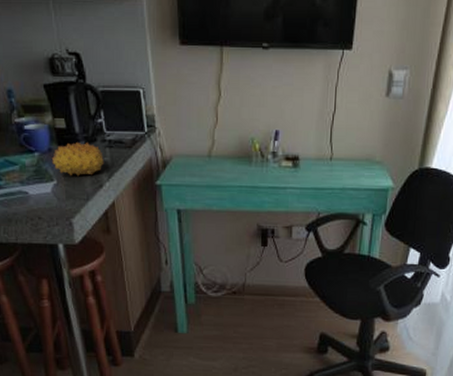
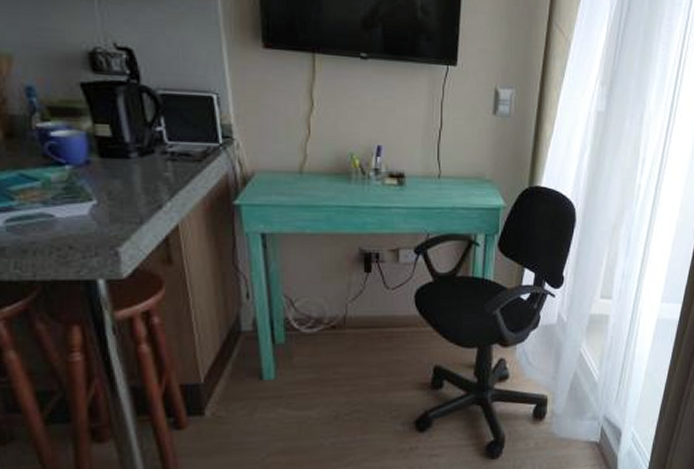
fruit: present [51,141,105,177] -> none [89,153,165,195]

